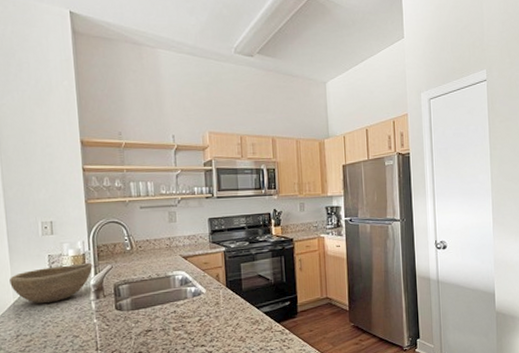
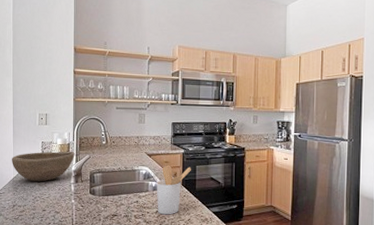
utensil holder: none [196,265,235,323] -> present [156,165,191,215]

